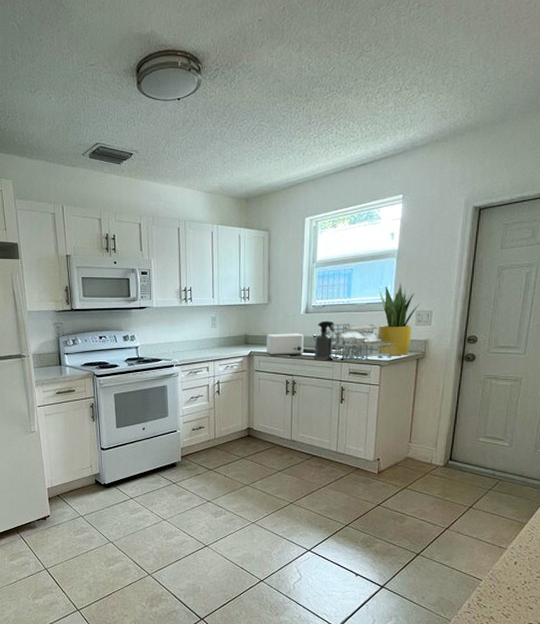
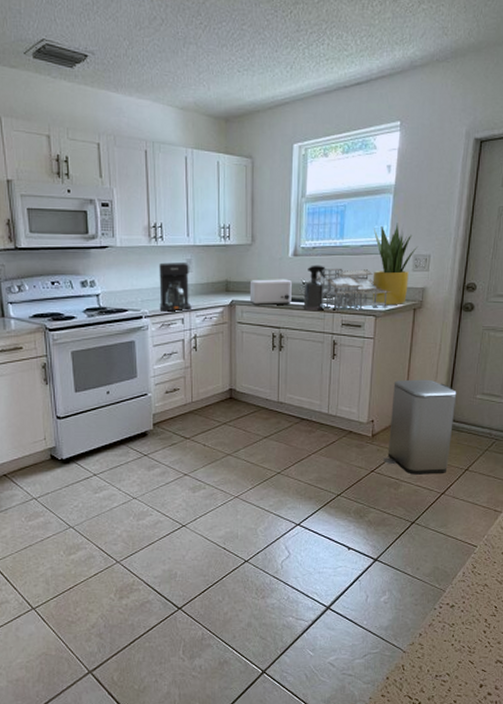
coffee maker: none [188,320,216,361] -> present [159,262,192,312]
pedal bin: none [389,422,460,510] -> present [383,379,457,475]

